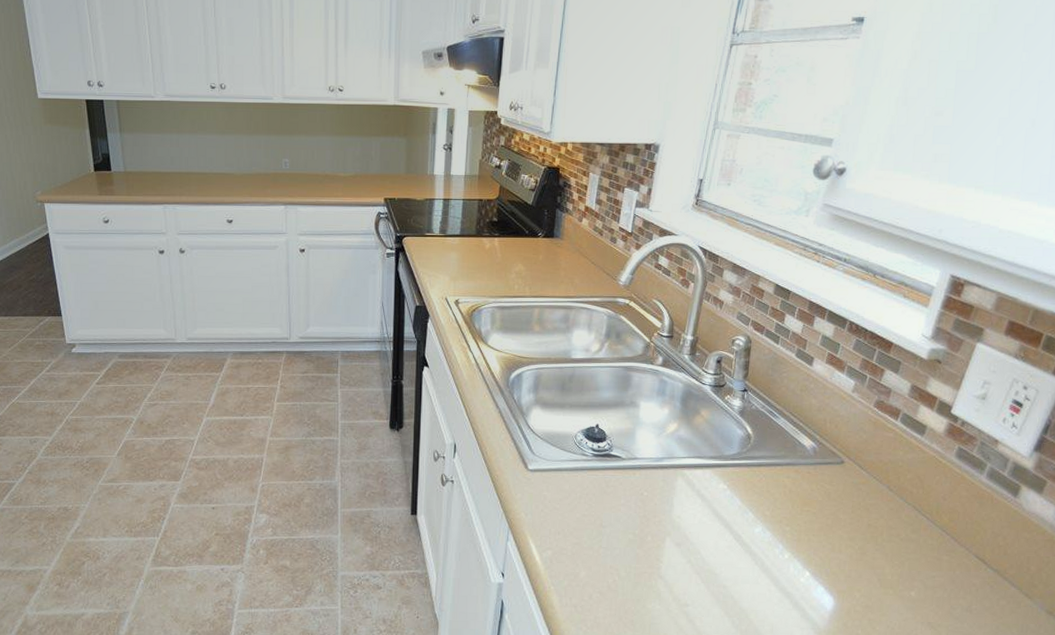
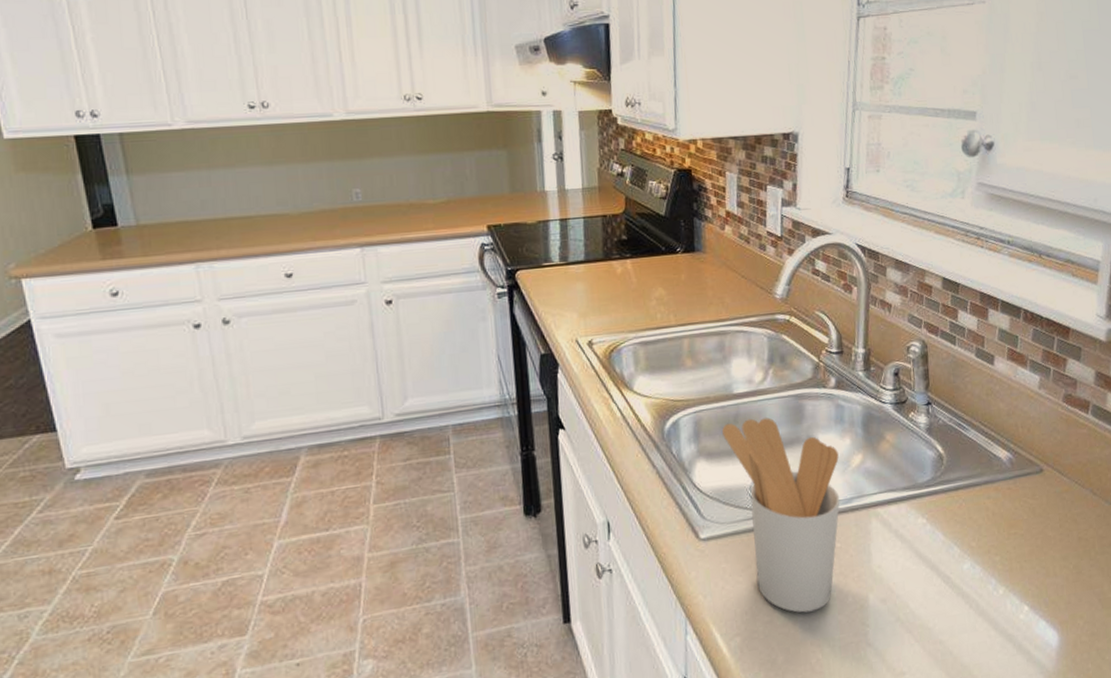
utensil holder: none [558,380,656,542] -> present [722,417,840,613]

